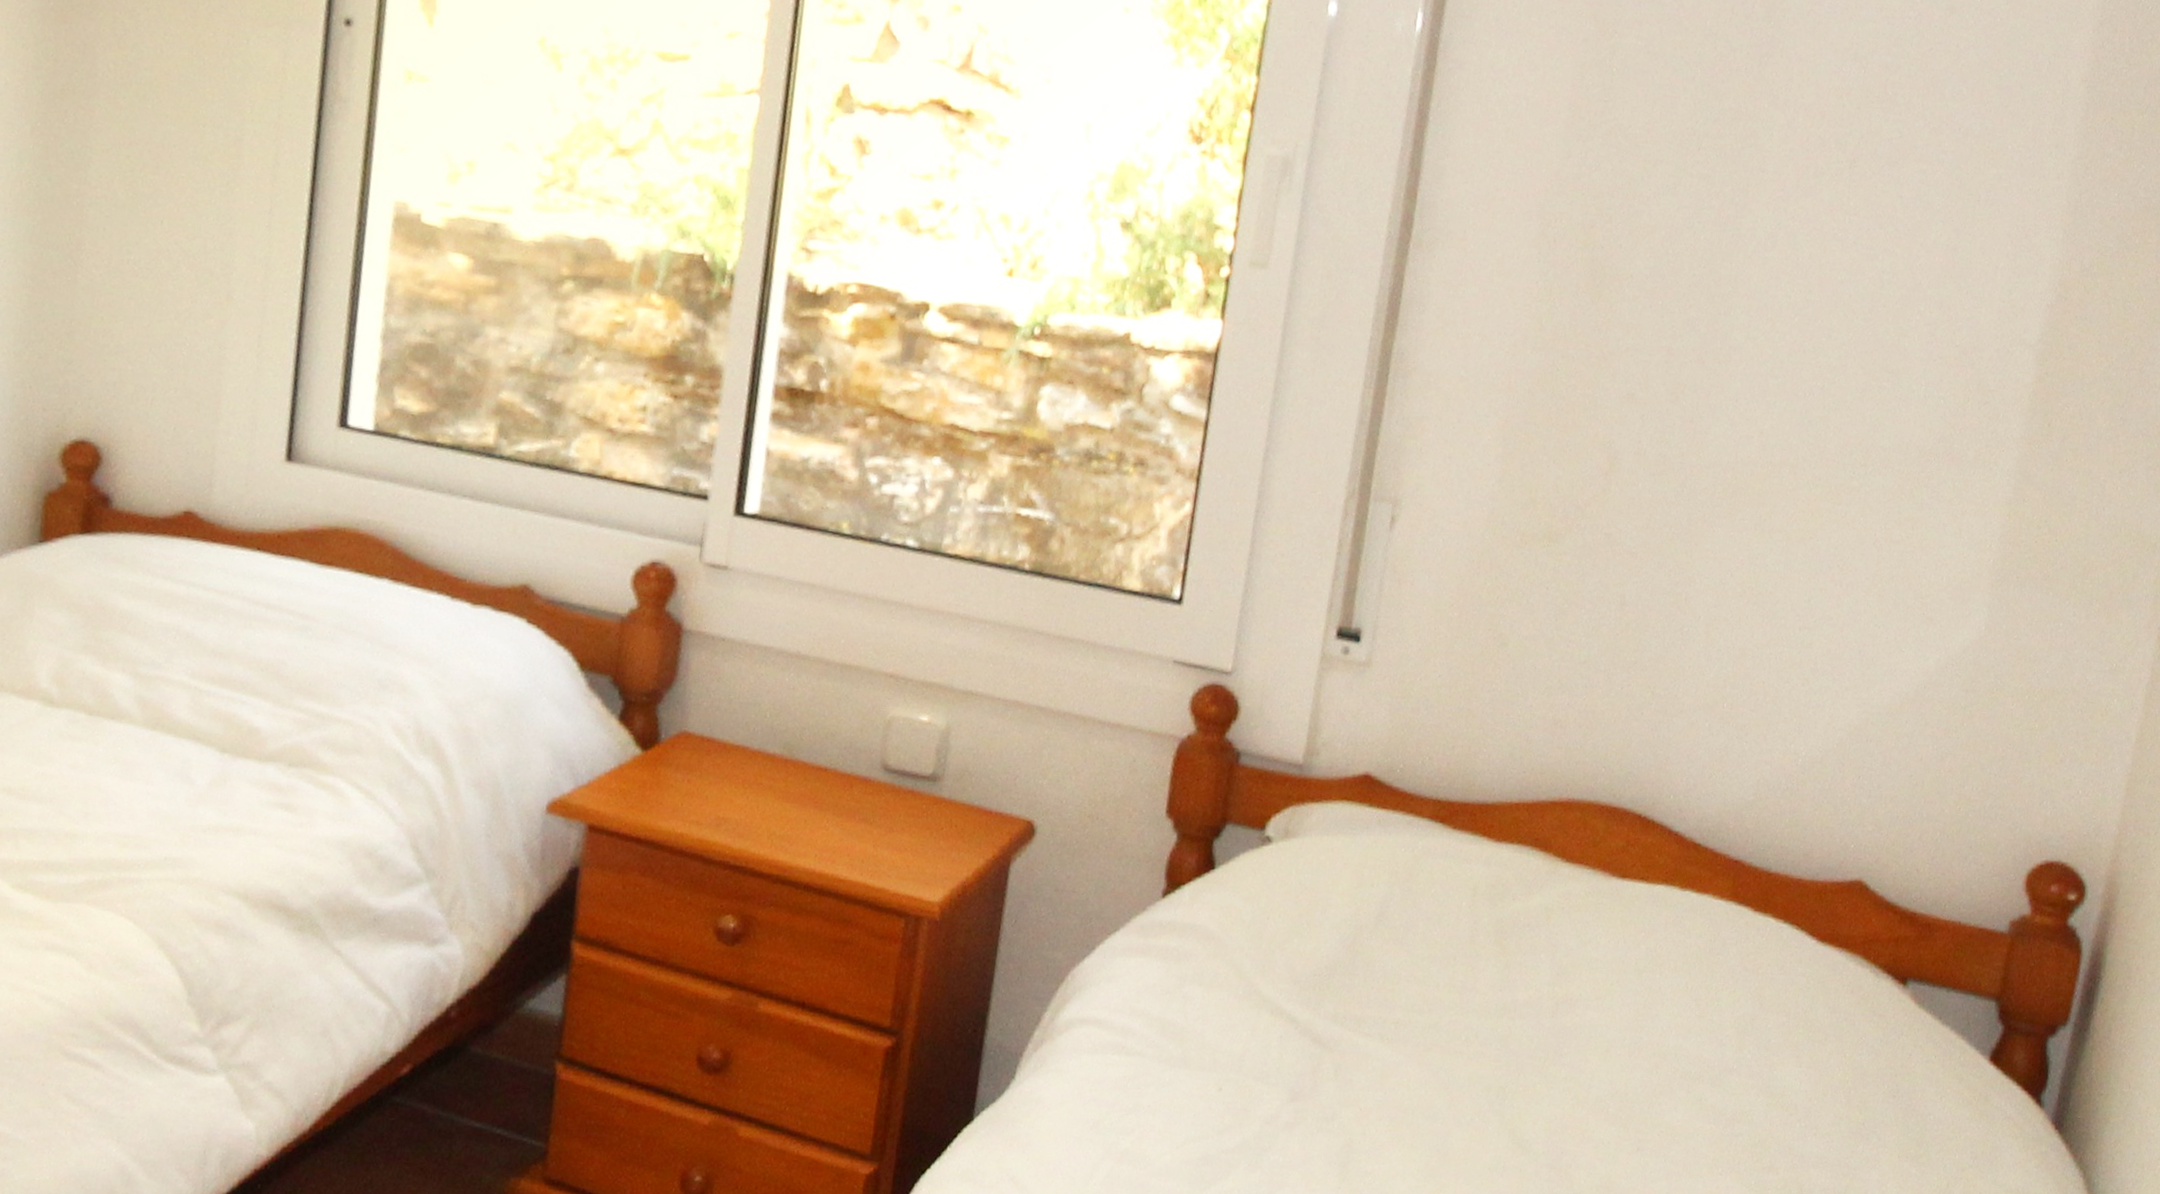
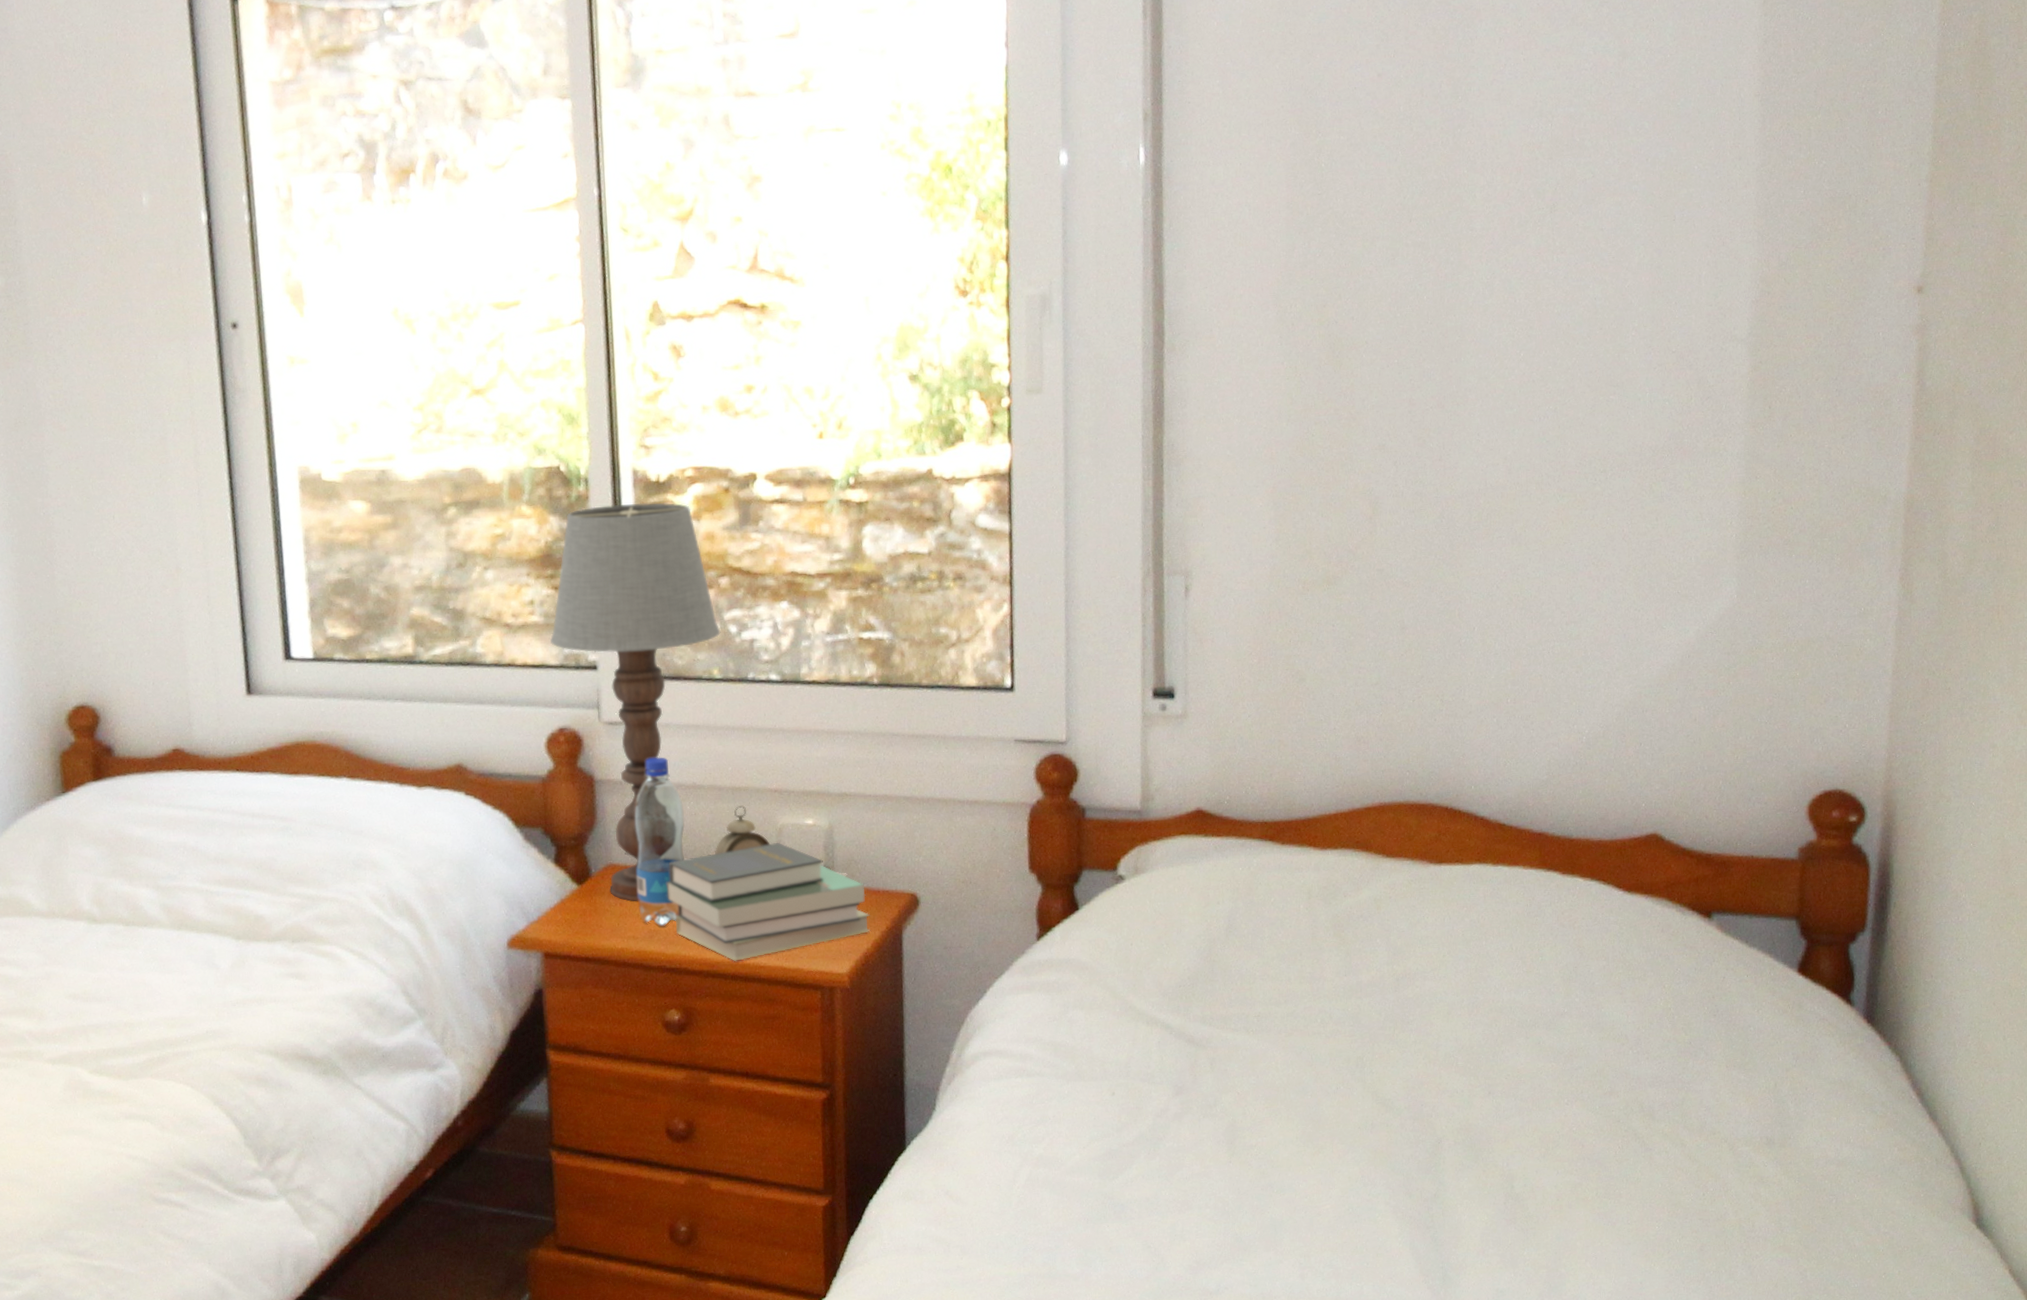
table lamp: none [658,309,859,780] -> present [550,502,721,901]
bottle: none [709,613,782,816] -> present [634,757,685,927]
books: none [745,737,976,870] -> present [667,843,871,962]
alarm clock: none [809,686,875,740] -> present [715,805,771,854]

